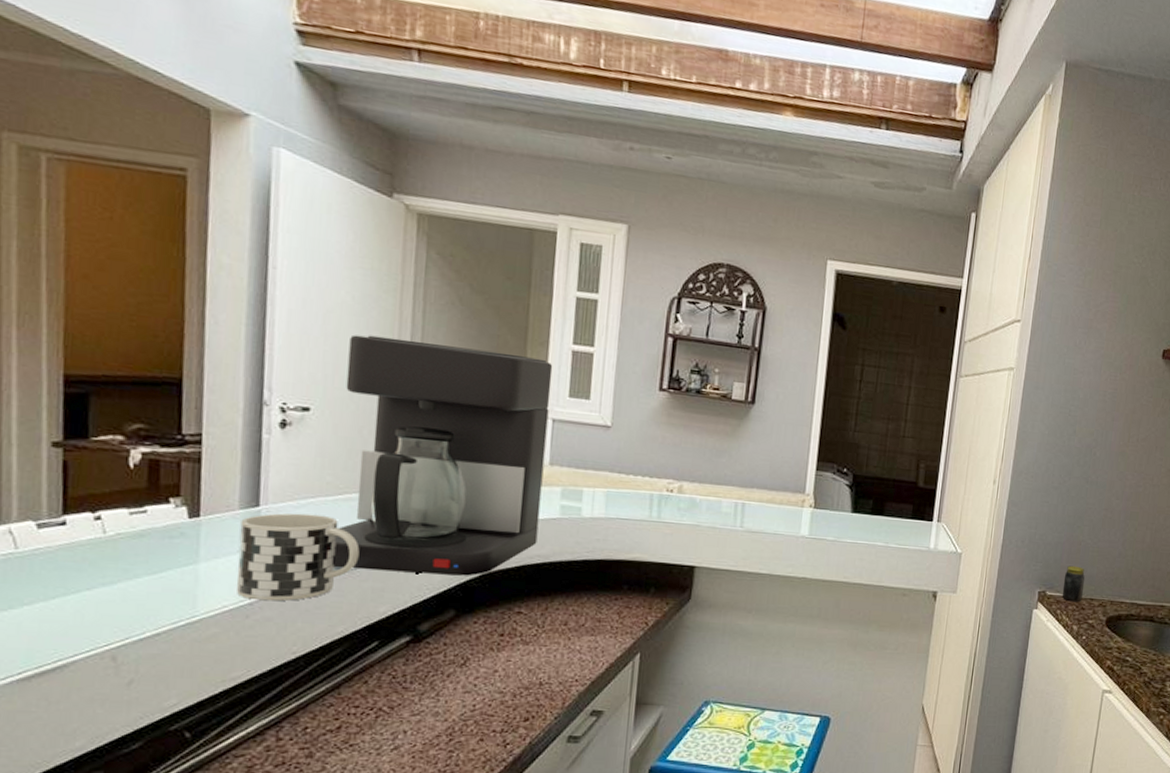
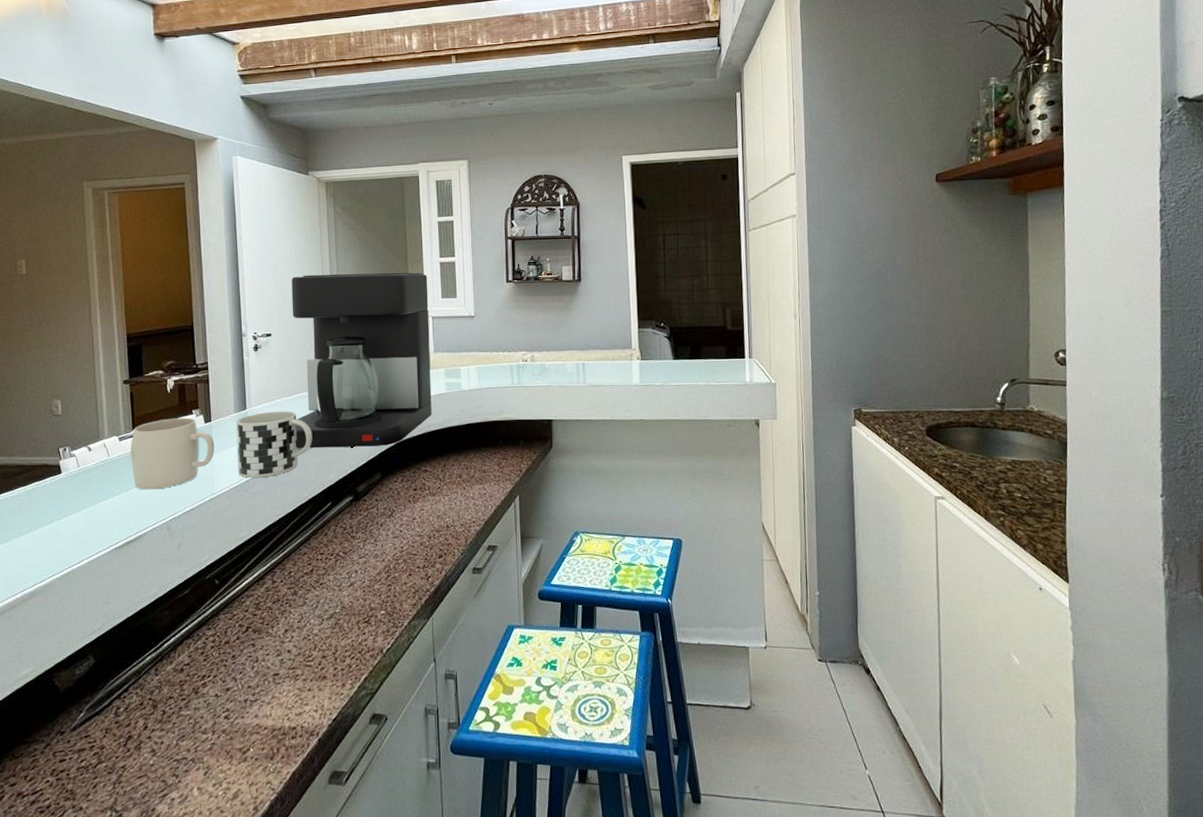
mug: none [55,505,203,603] -> present [130,418,215,490]
jar: present [1062,565,1085,602] -> none [877,382,898,416]

